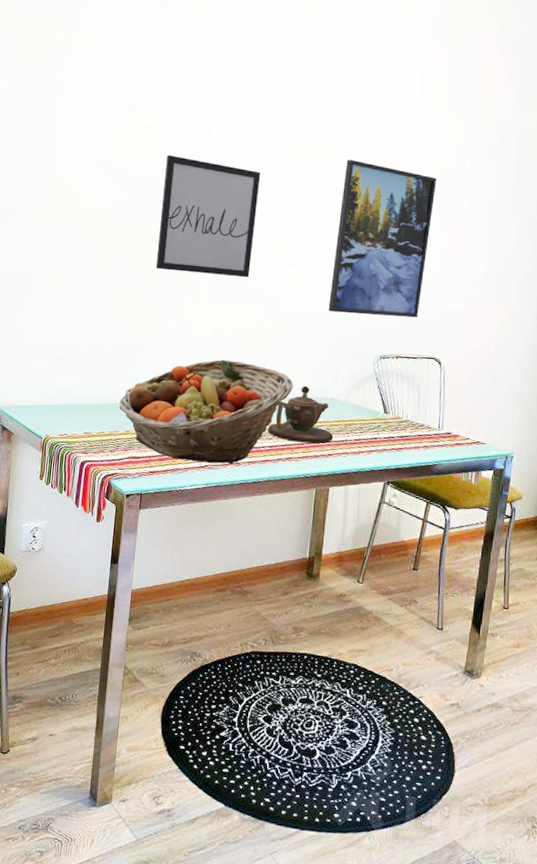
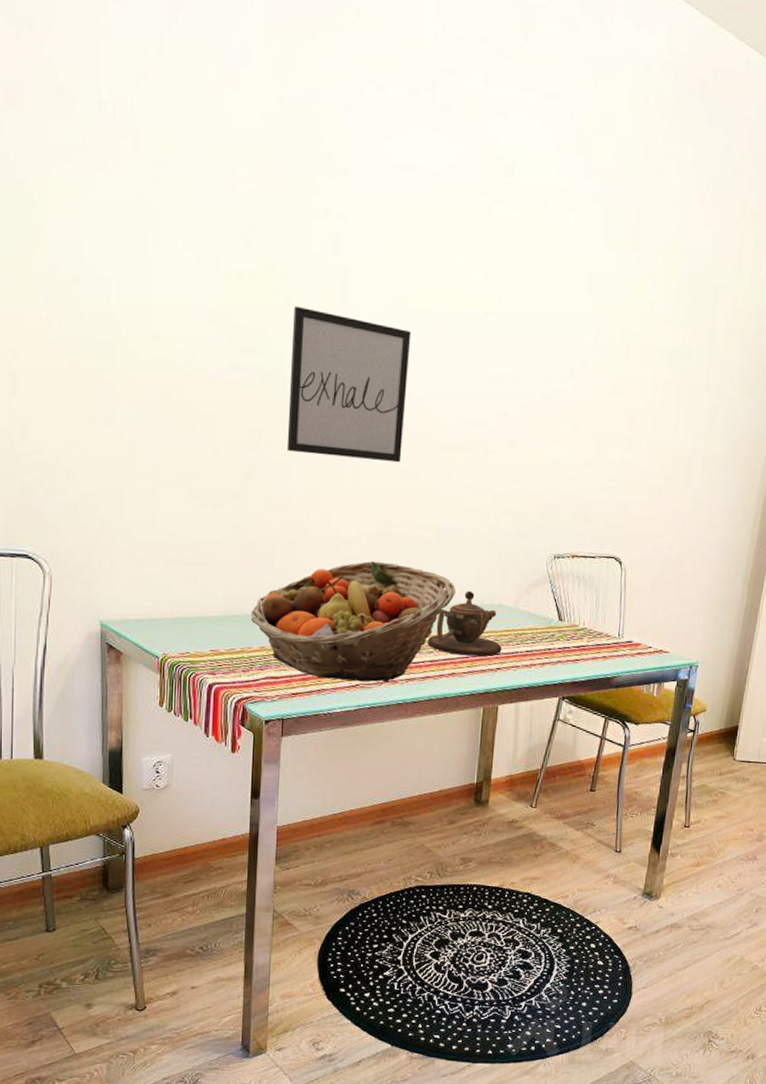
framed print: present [328,160,437,318] -> none [494,318,620,511]

